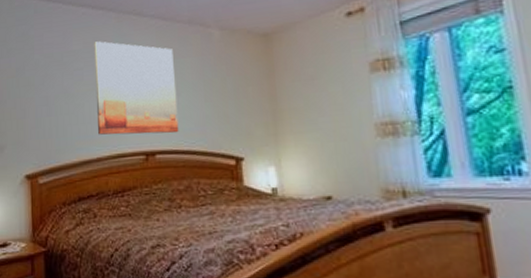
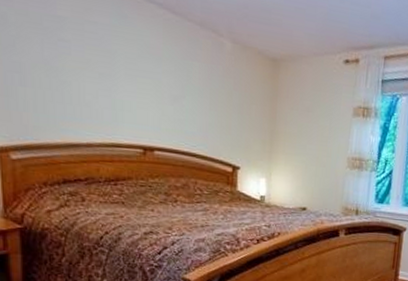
wall art: present [94,41,179,135] -> none [86,13,181,134]

